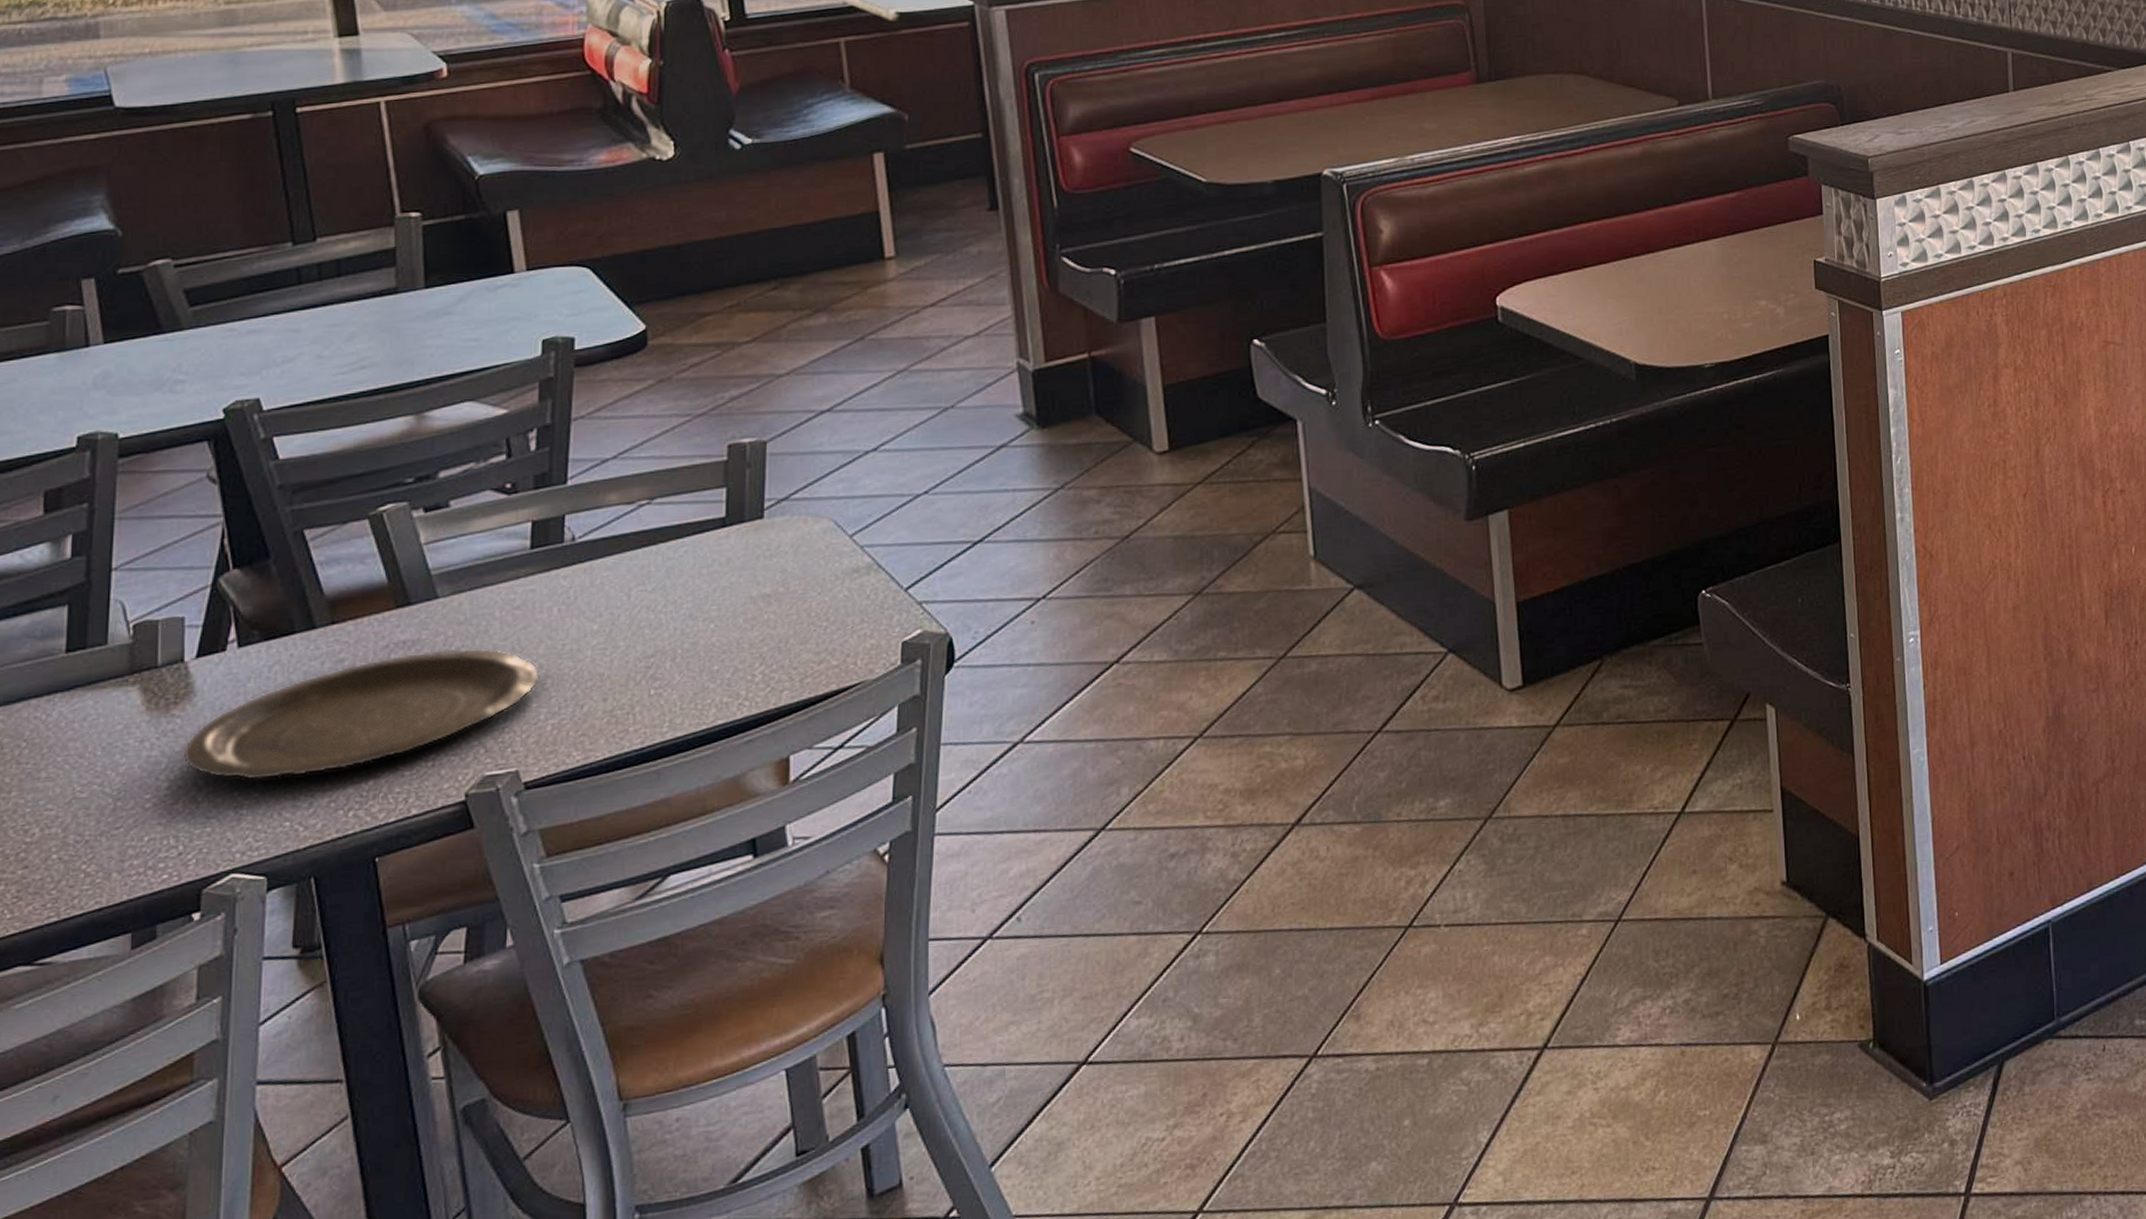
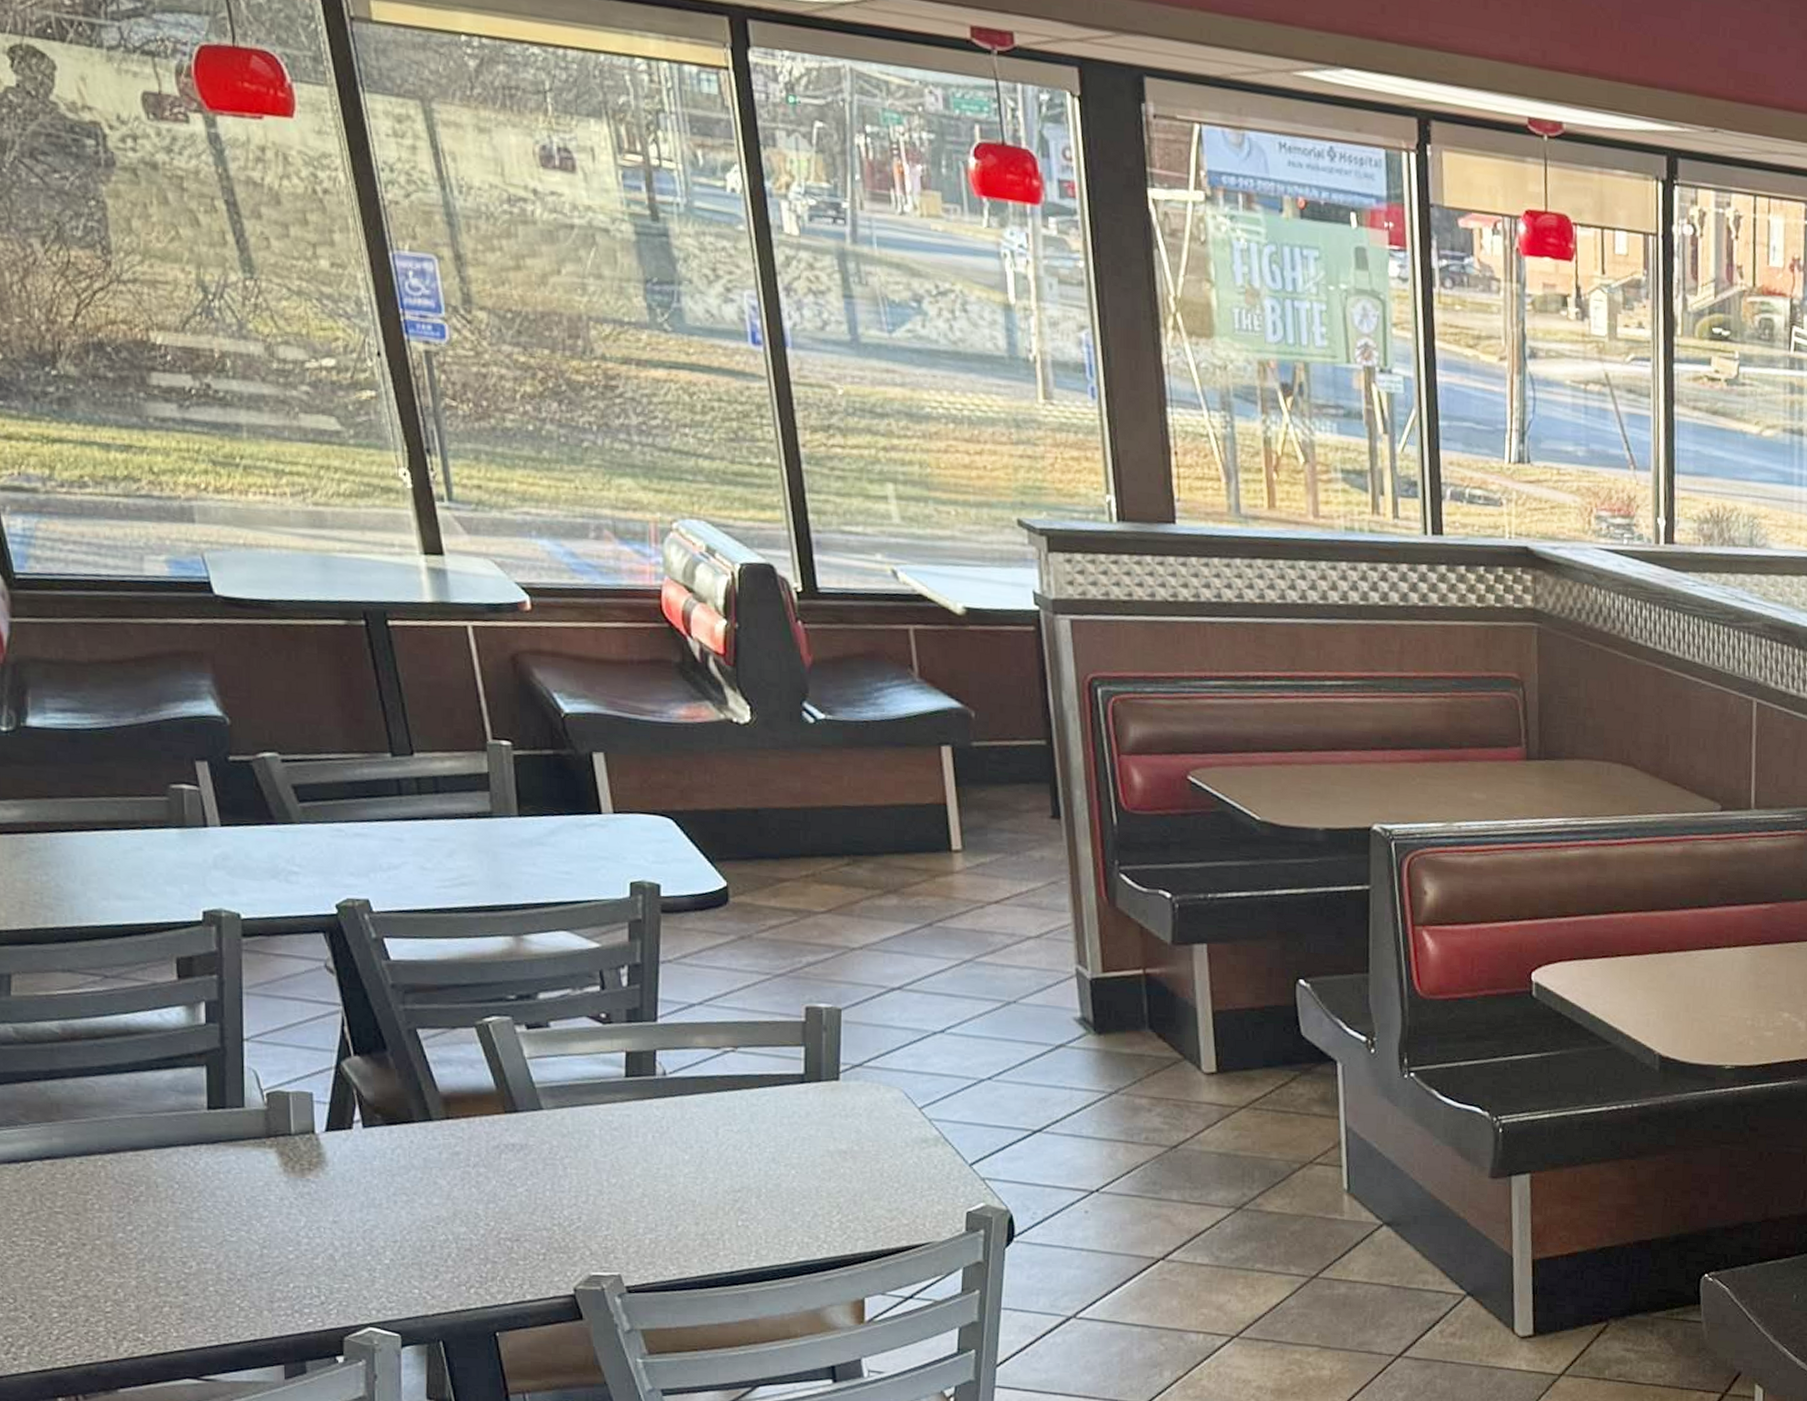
plate: present [181,647,540,781] -> none [318,1156,638,1251]

